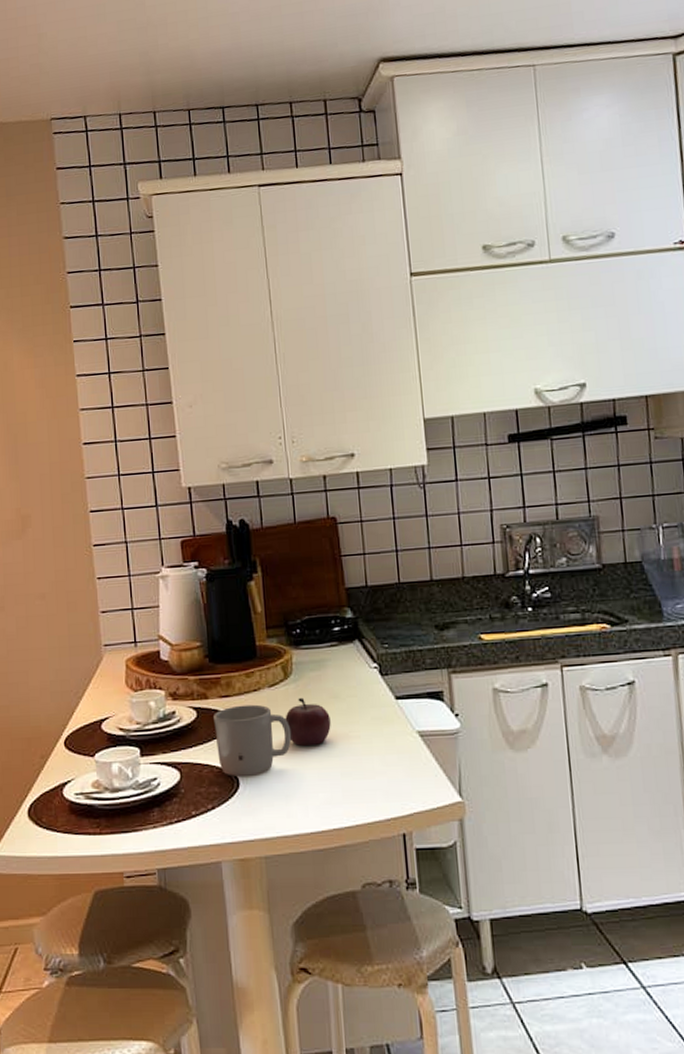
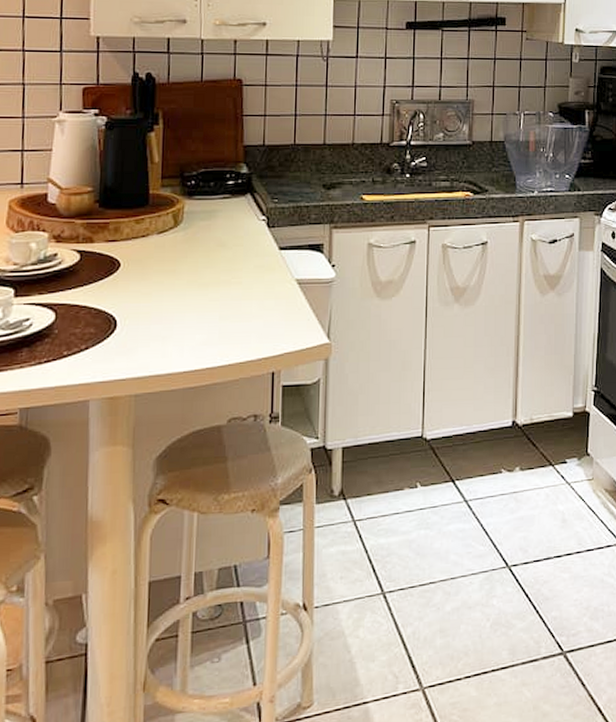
mug: present [214,704,292,776] -> none [97,249,176,318]
fruit: present [285,697,331,747] -> none [170,245,215,291]

